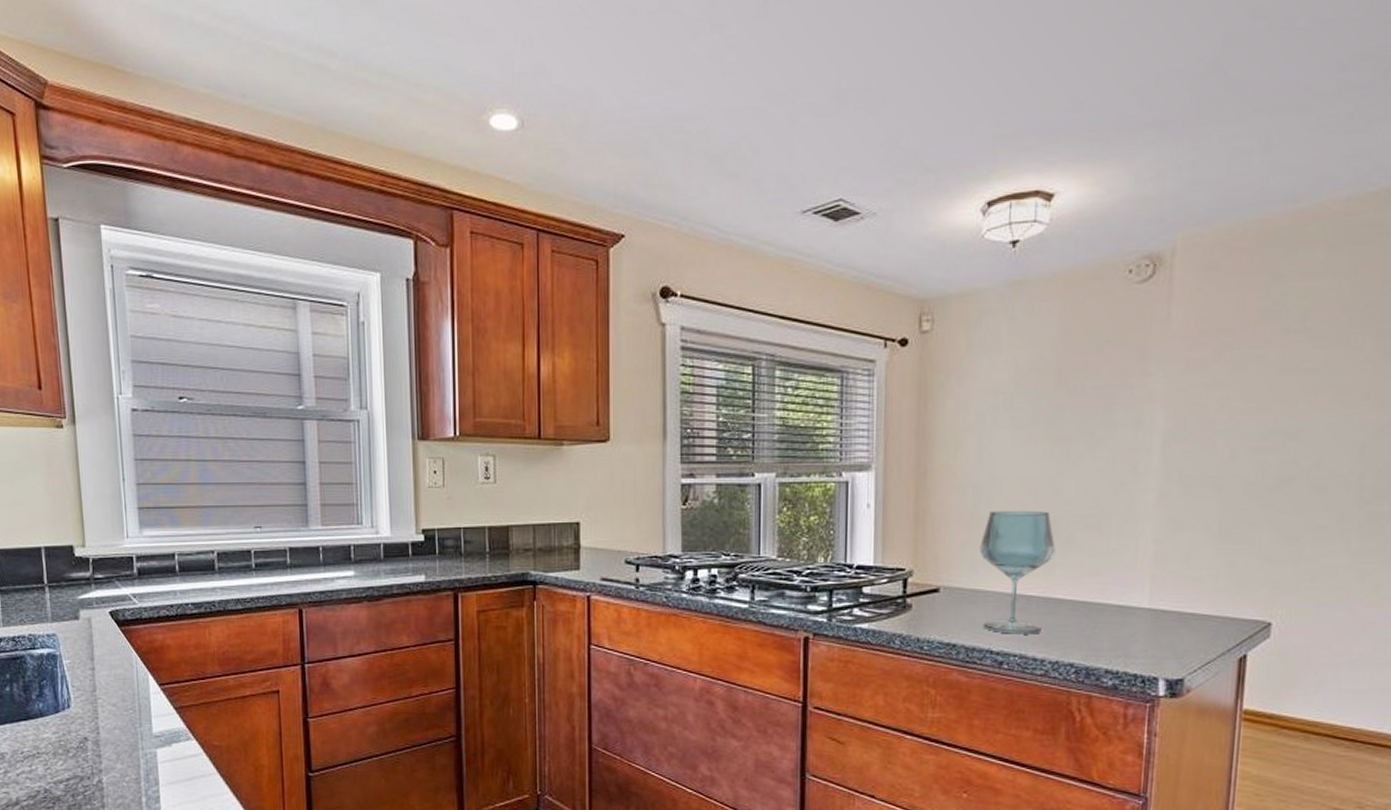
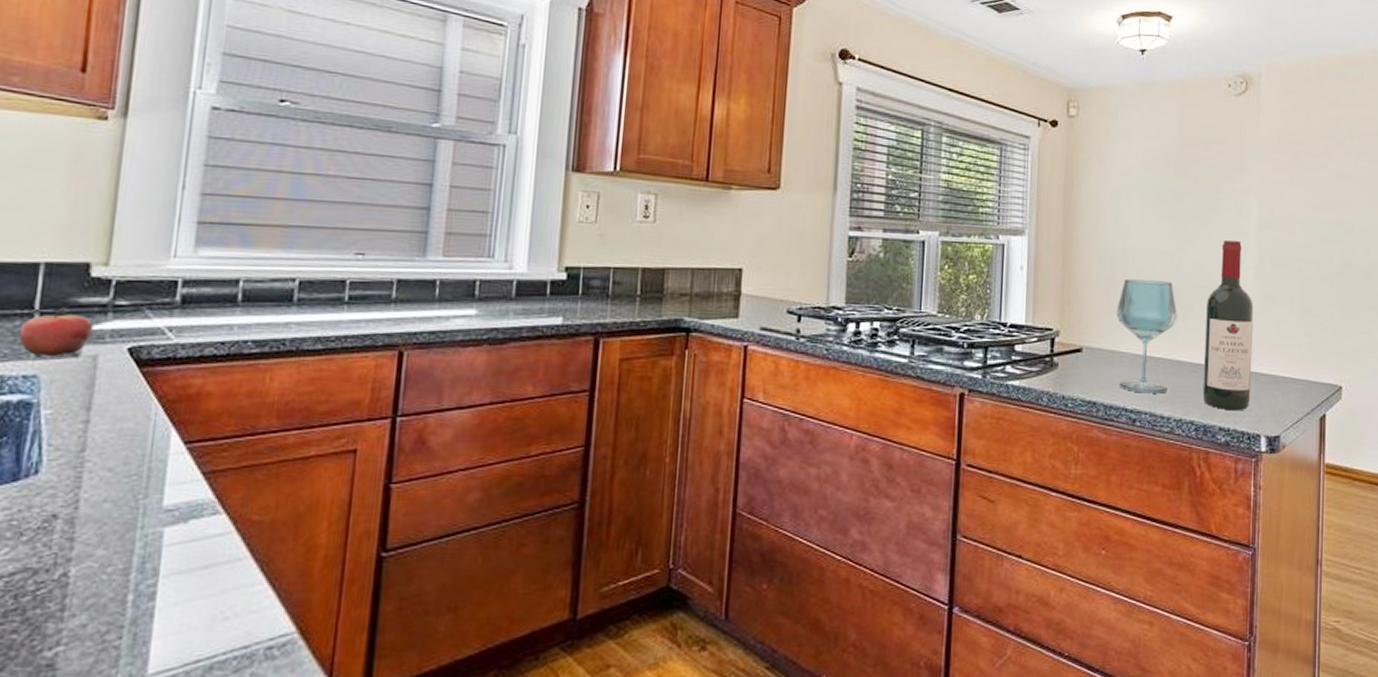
fruit: none [38,582,85,619] -> present [18,309,94,356]
wine bottle: none [1085,460,1155,652] -> present [1202,240,1254,411]

